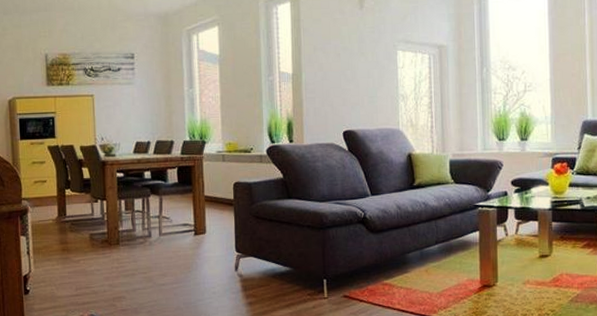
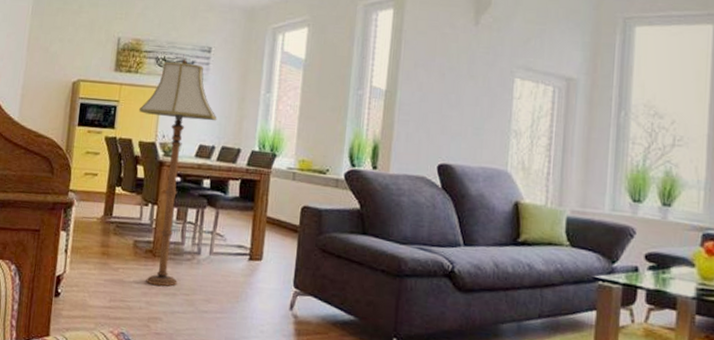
floor lamp: none [75,66,149,269] -> present [138,58,217,287]

